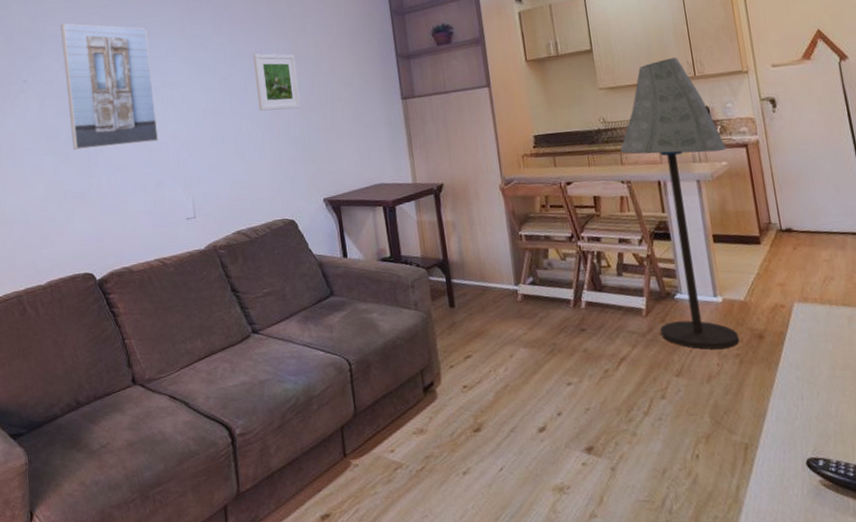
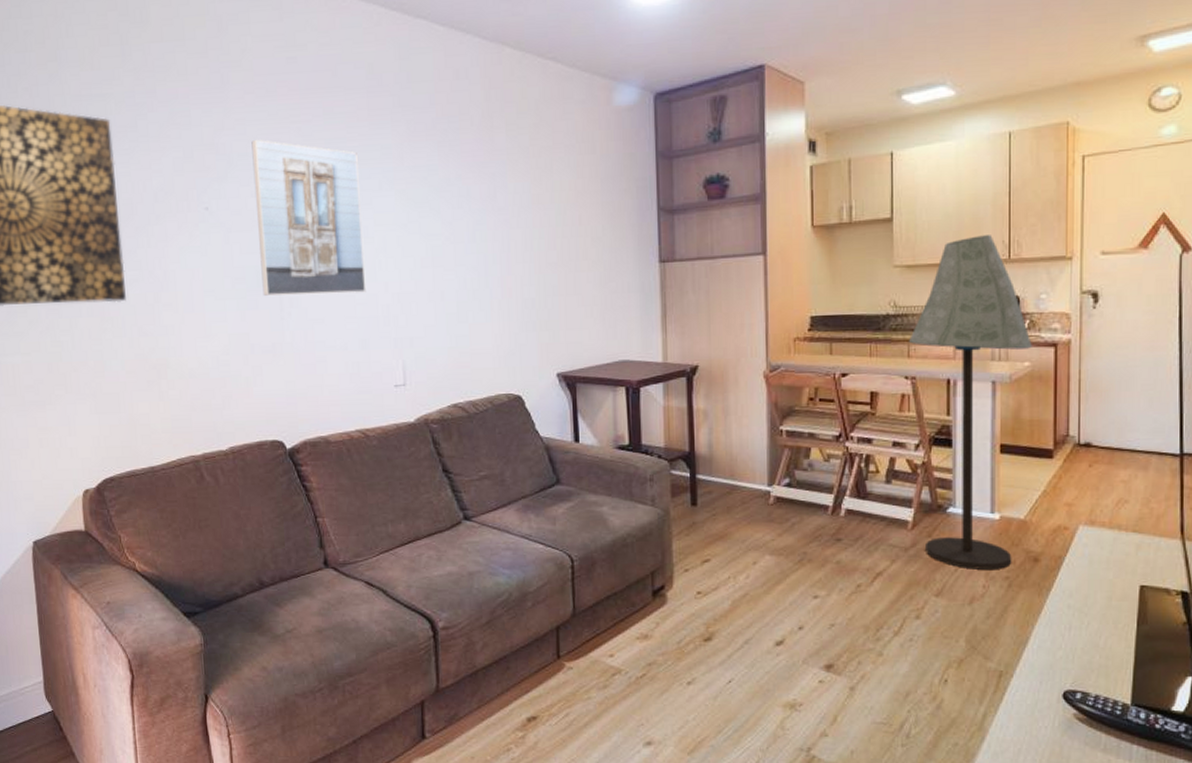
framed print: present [253,53,301,111] -> none [485,194,538,265]

